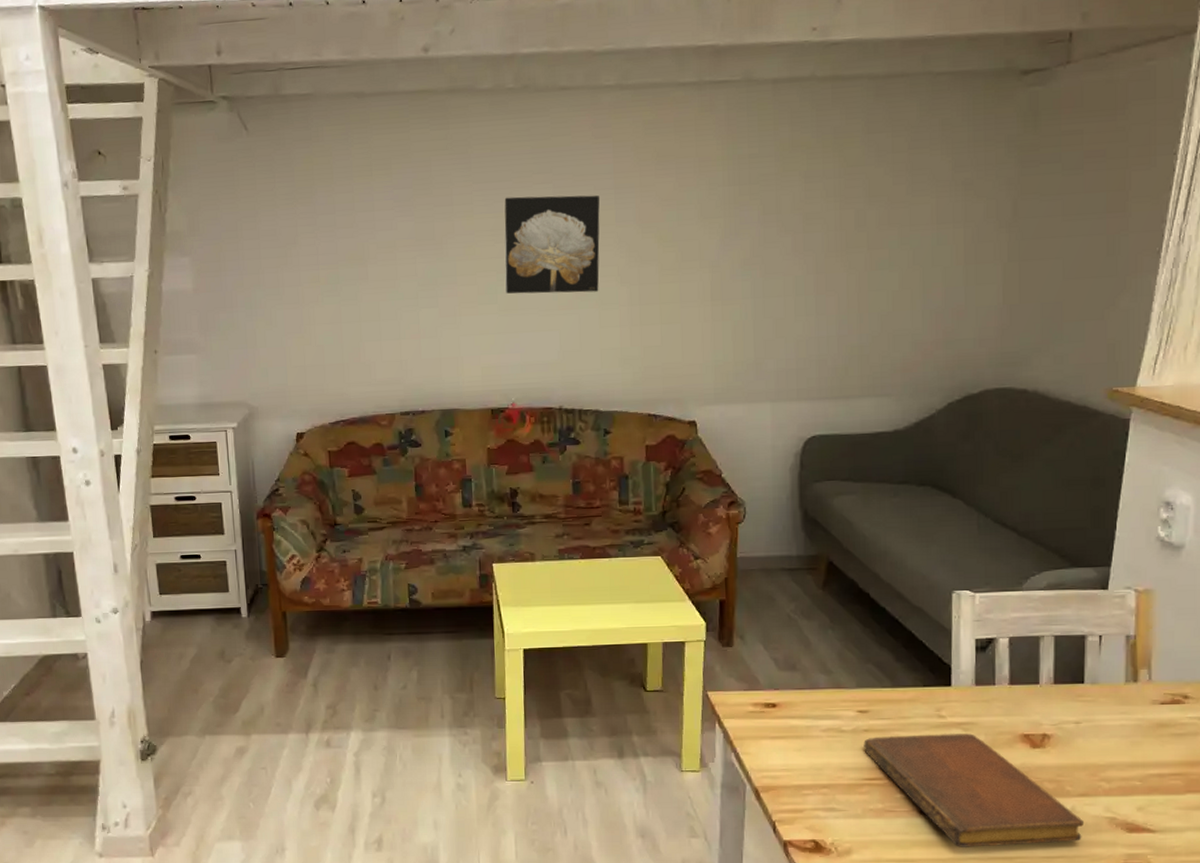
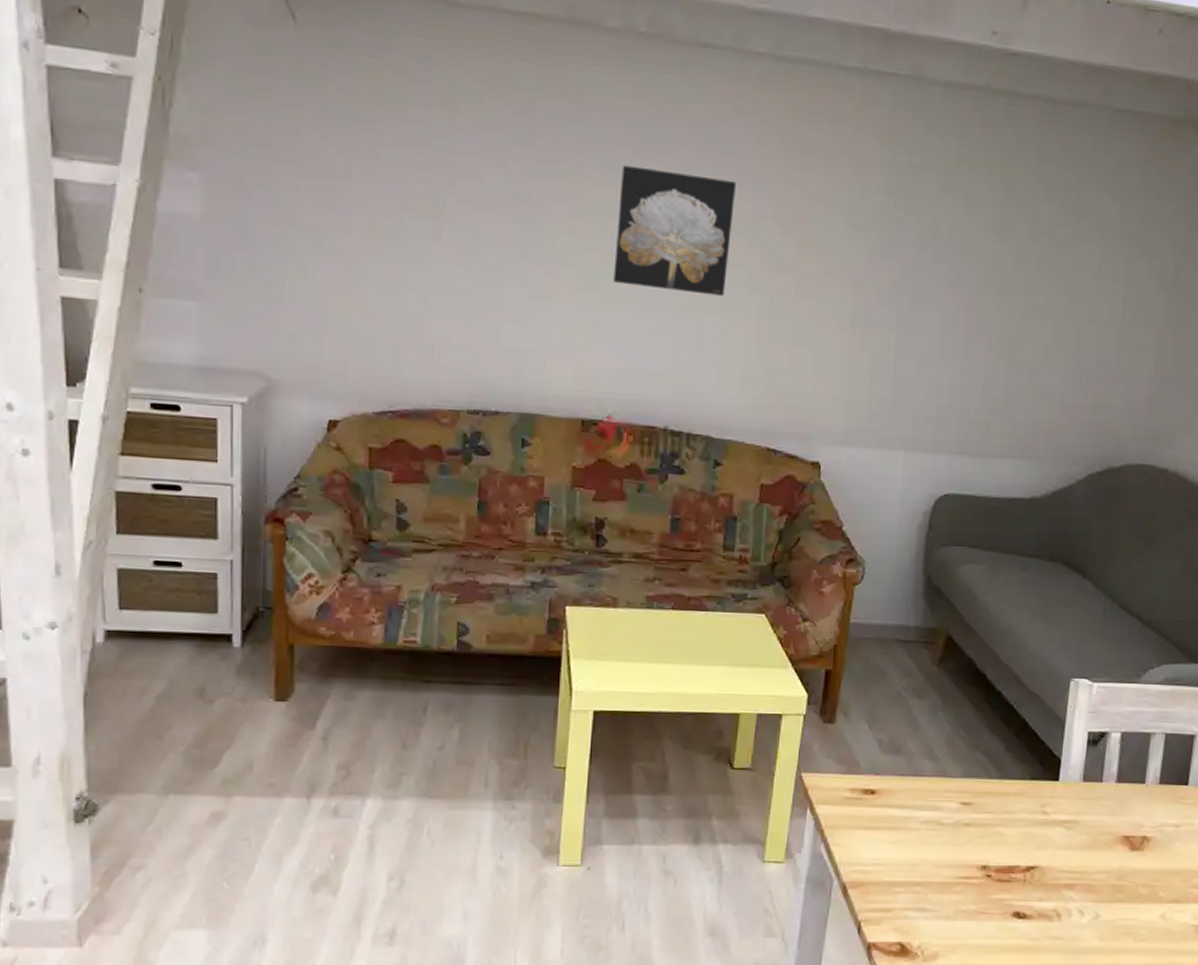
notebook: present [864,733,1083,847] -> none [962,831,1172,954]

